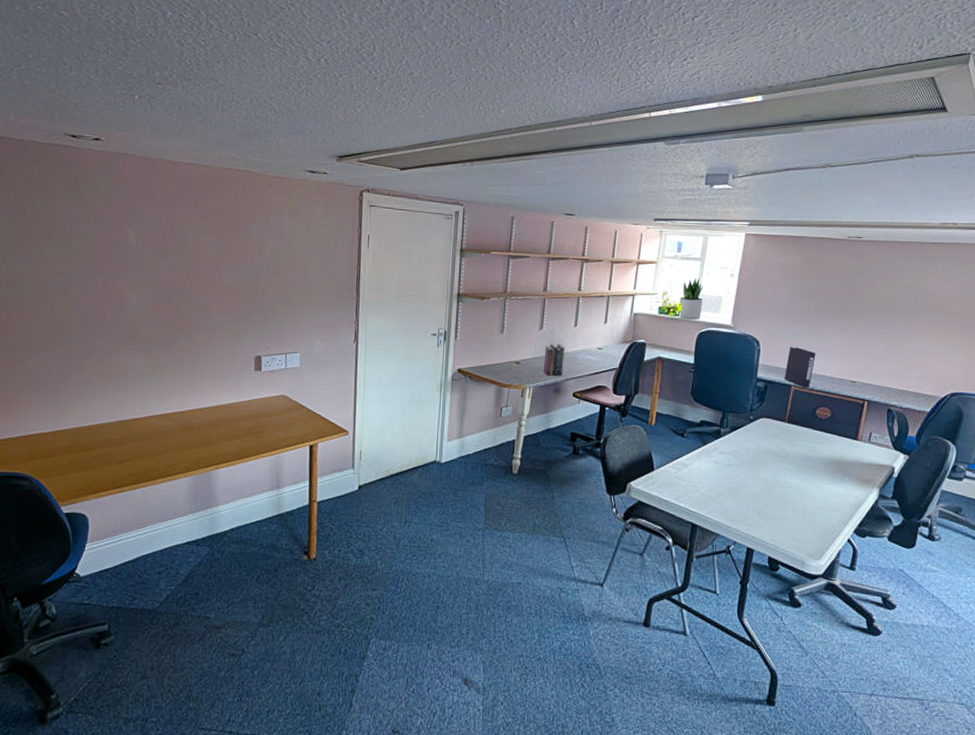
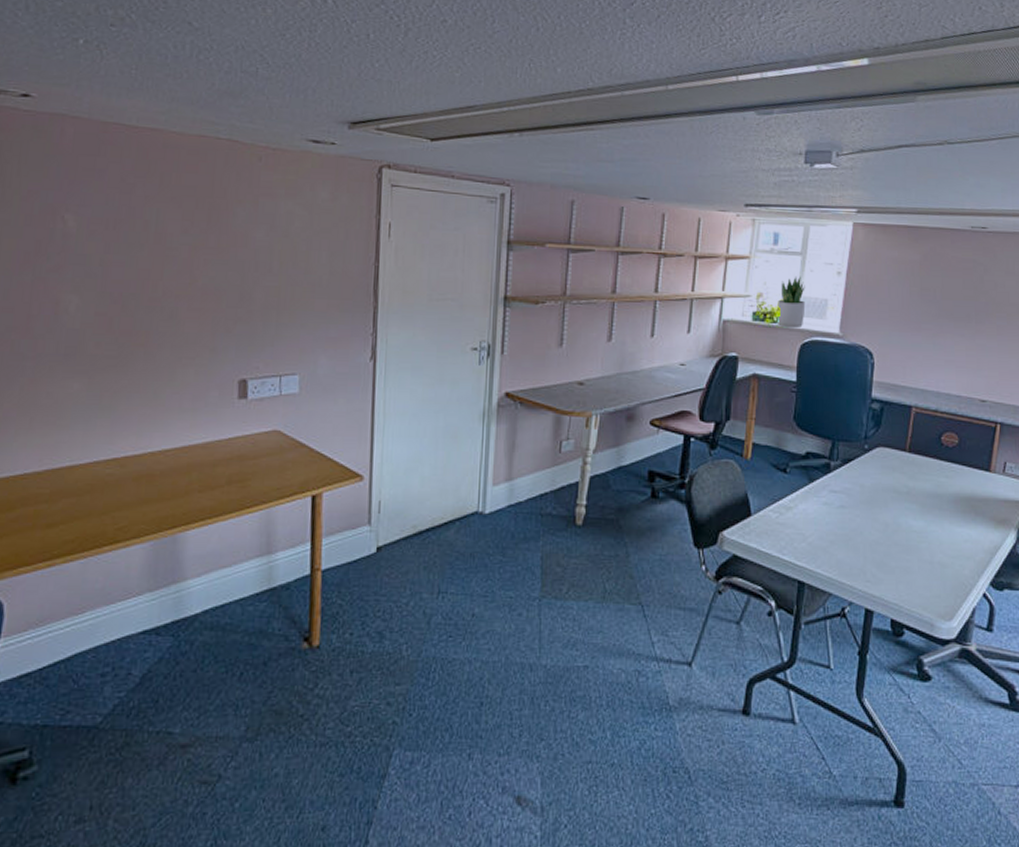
books: present [543,343,565,377] -> none [613,358,640,400]
binder: present [784,347,816,388] -> none [903,360,939,409]

